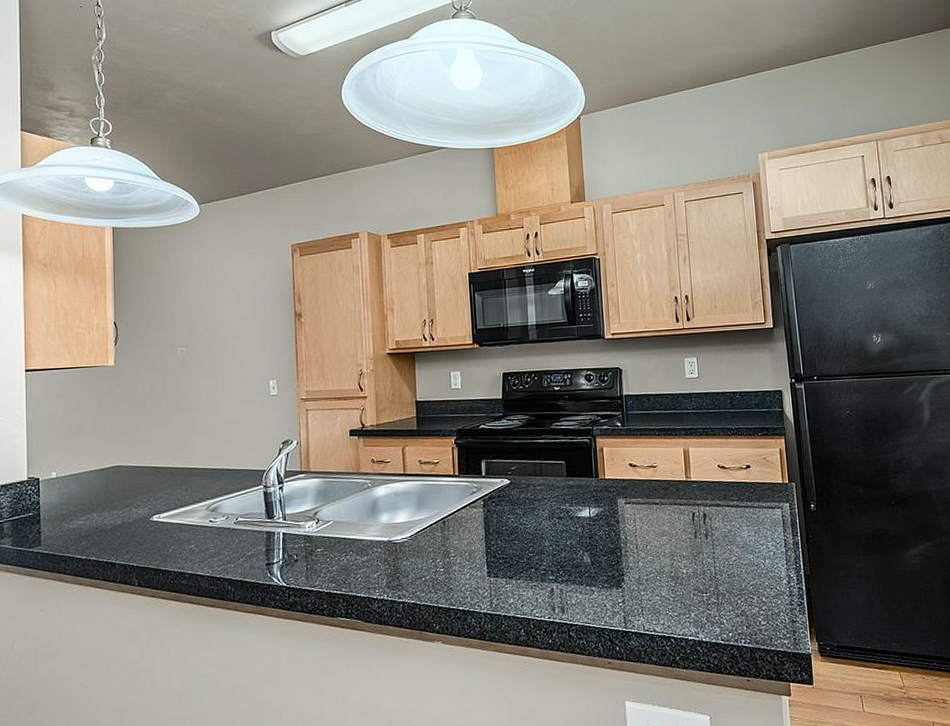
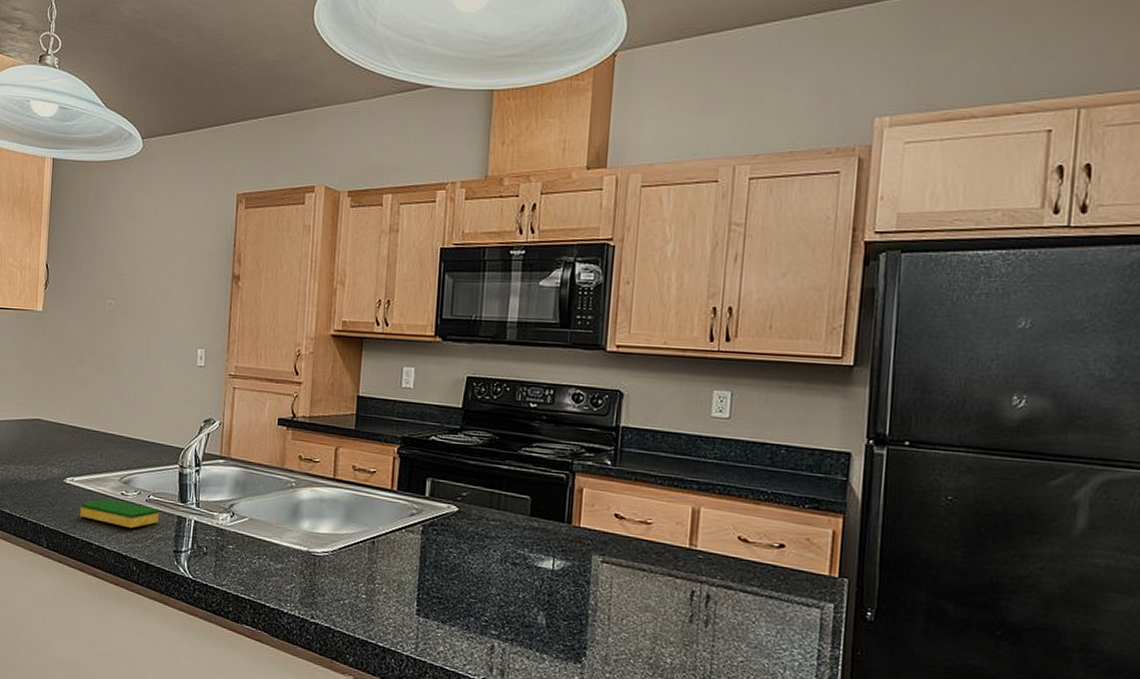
dish sponge: none [169,528,248,552] -> present [79,499,159,529]

